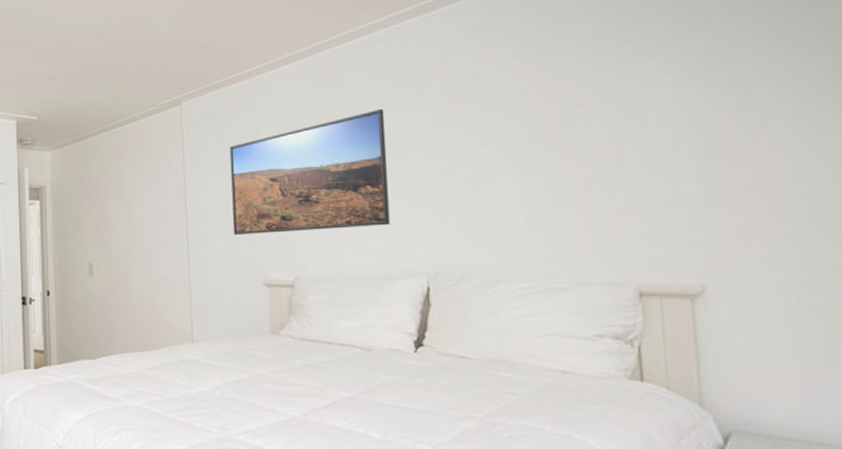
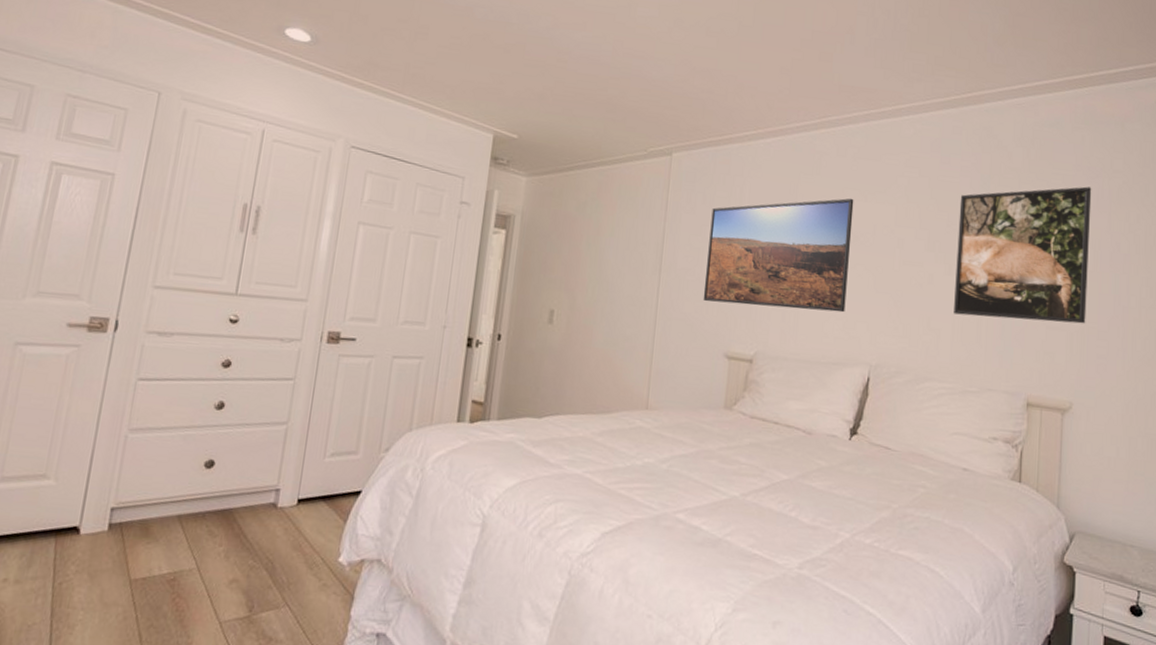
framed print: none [515,36,712,208] -> present [954,186,1092,324]

